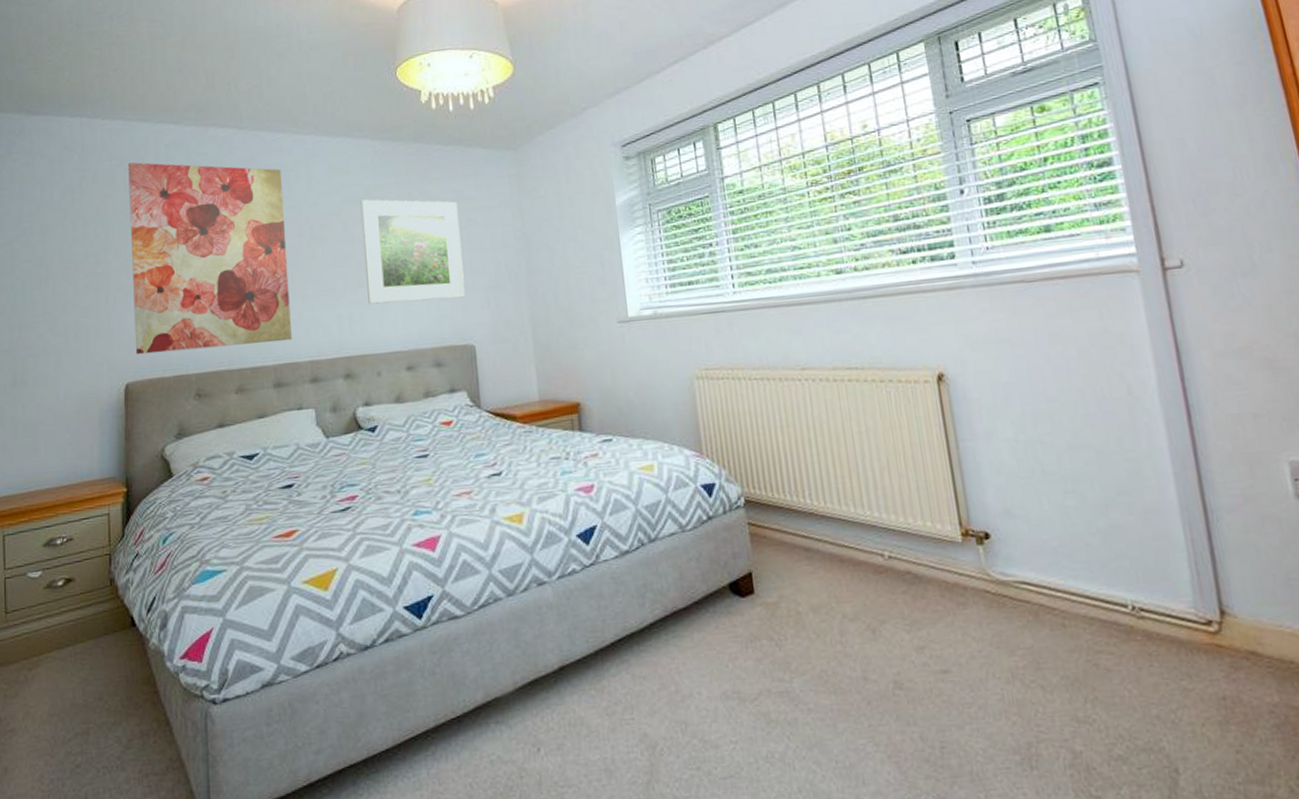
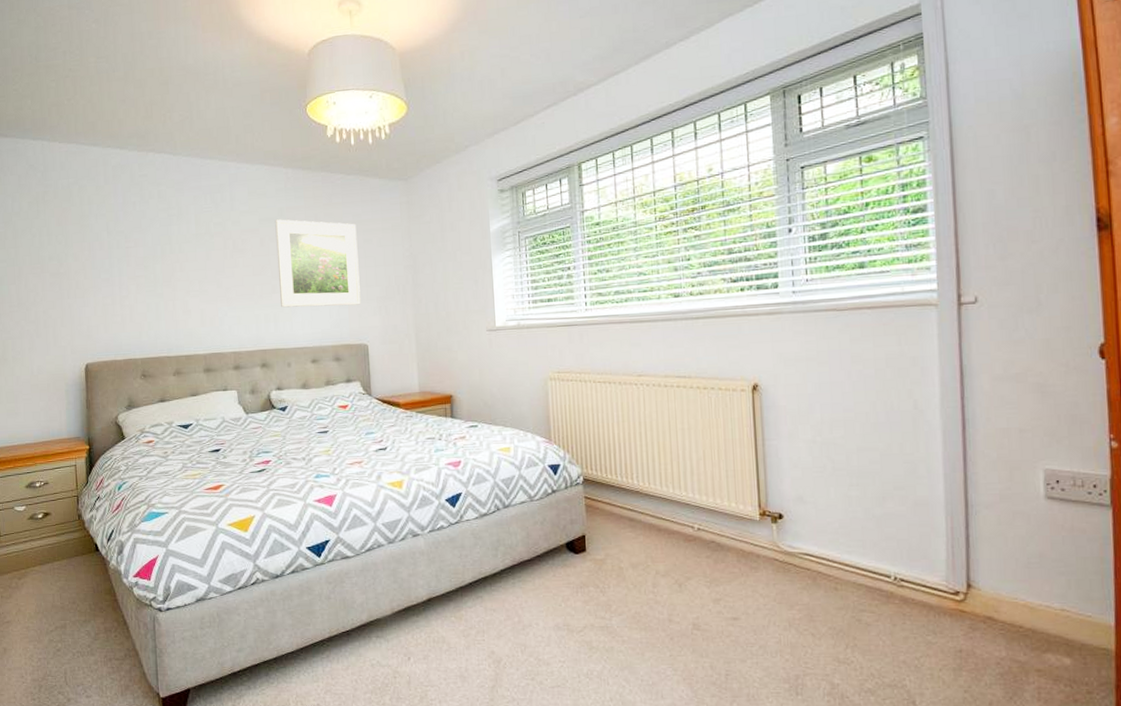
wall art: present [128,162,292,355] -> none [82,180,218,341]

